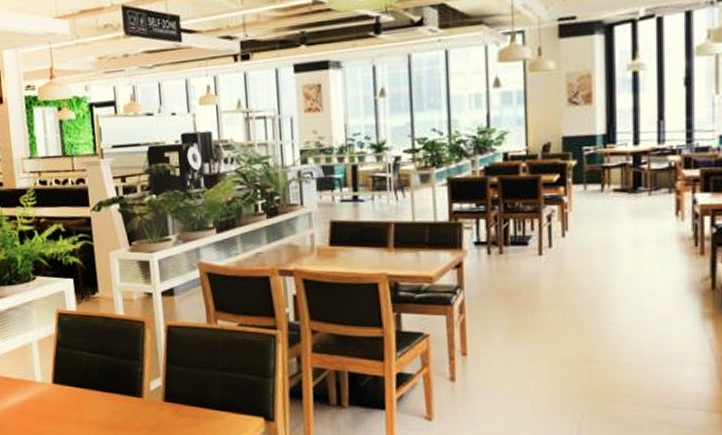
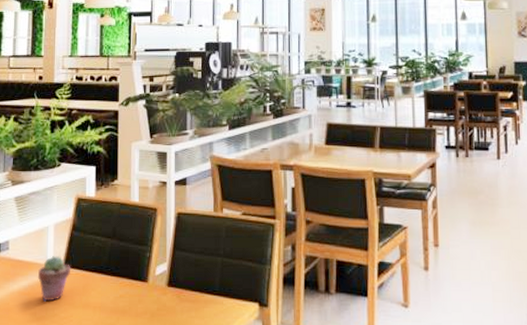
potted succulent: none [27,373,61,418] -> present [37,256,71,302]

